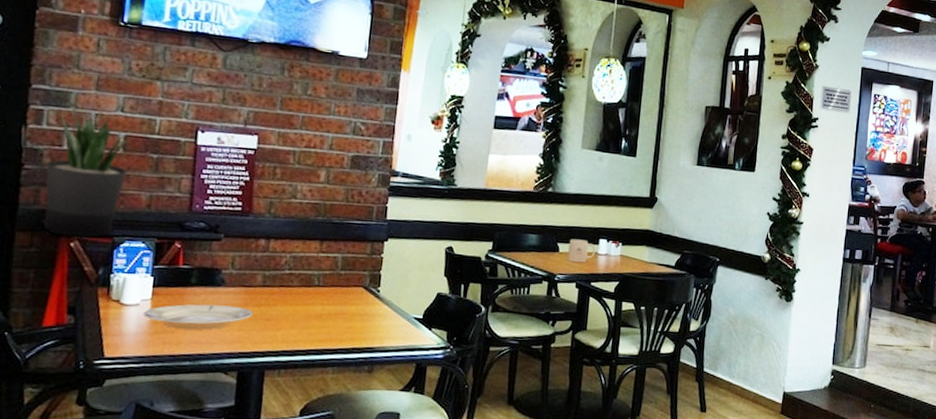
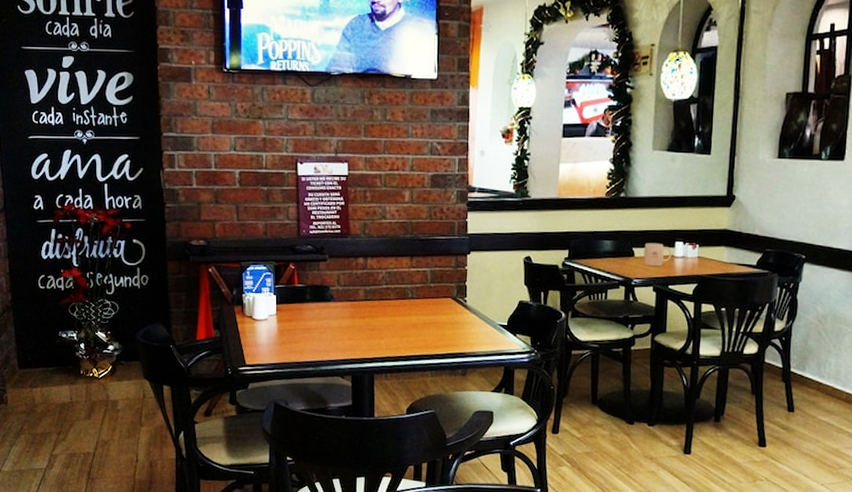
planter: present [44,106,130,238] -> none [182,149,244,264]
plate: present [143,304,253,331] -> none [272,317,359,341]

